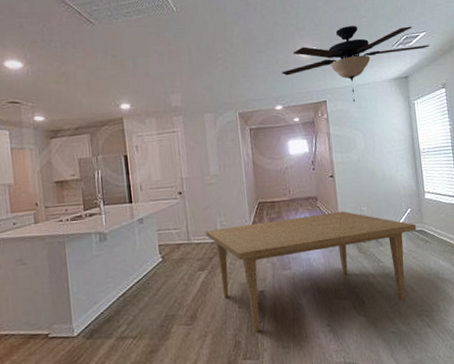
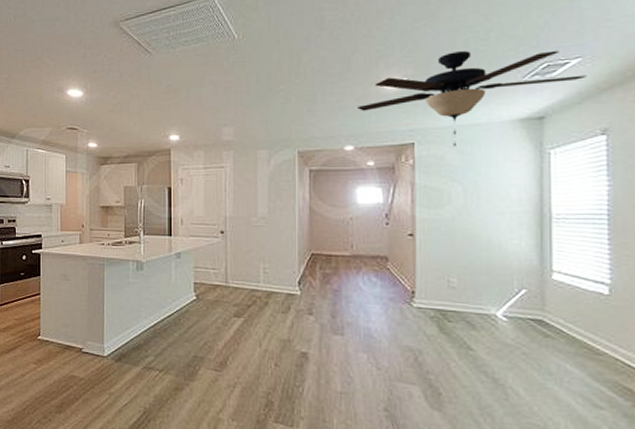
dining table: present [206,211,416,332] -> none [246,275,532,404]

